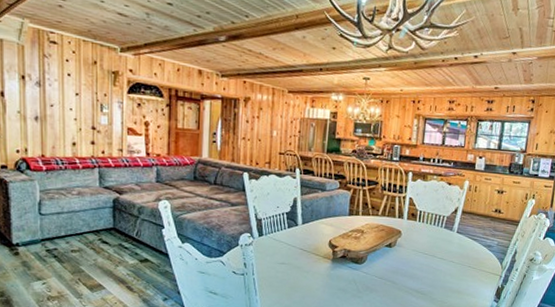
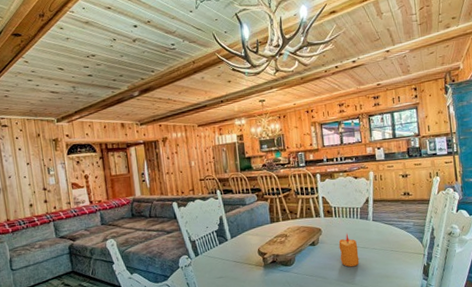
candle: none [414,241,436,277] -> present [338,233,360,267]

